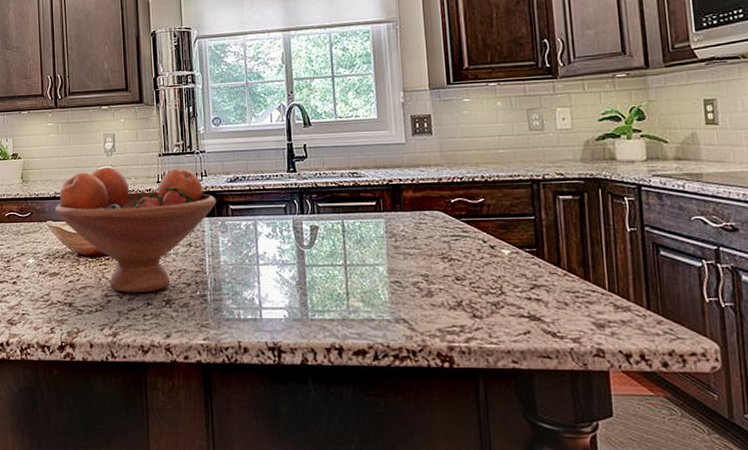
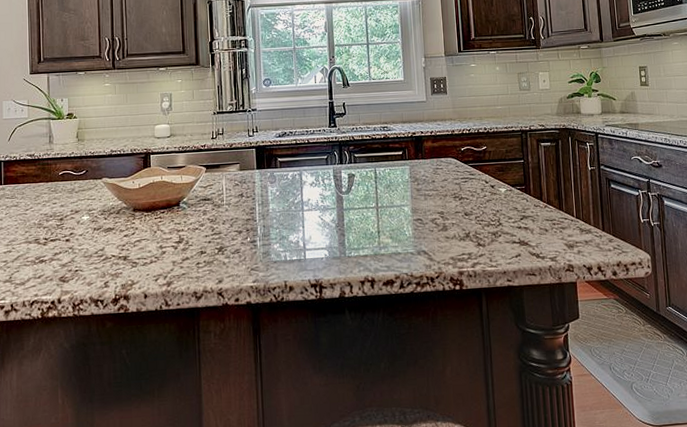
fruit bowl: present [55,166,217,294] -> none [111,125,267,244]

